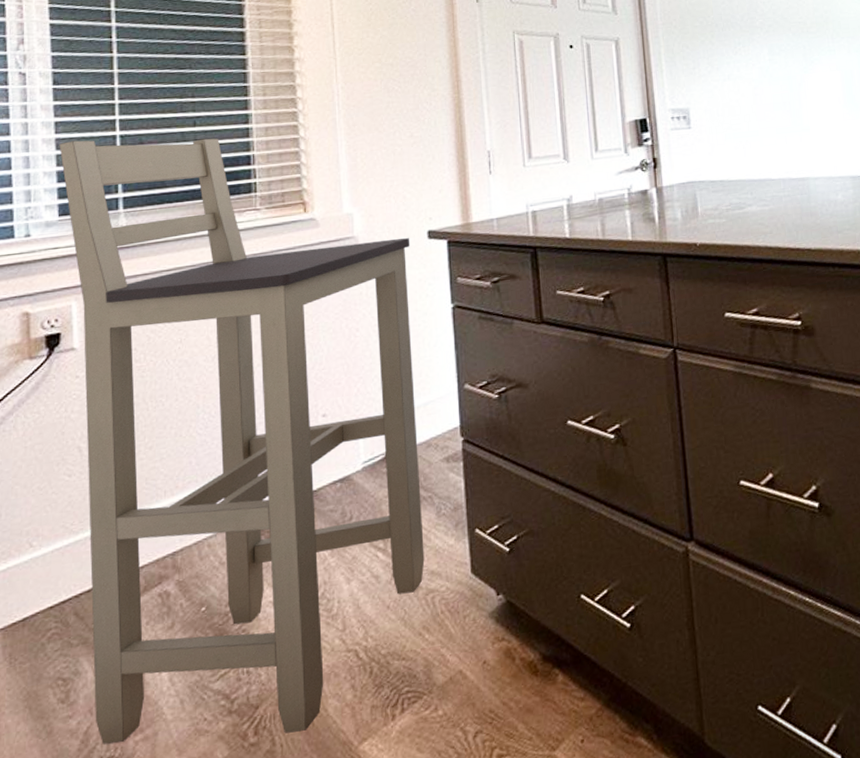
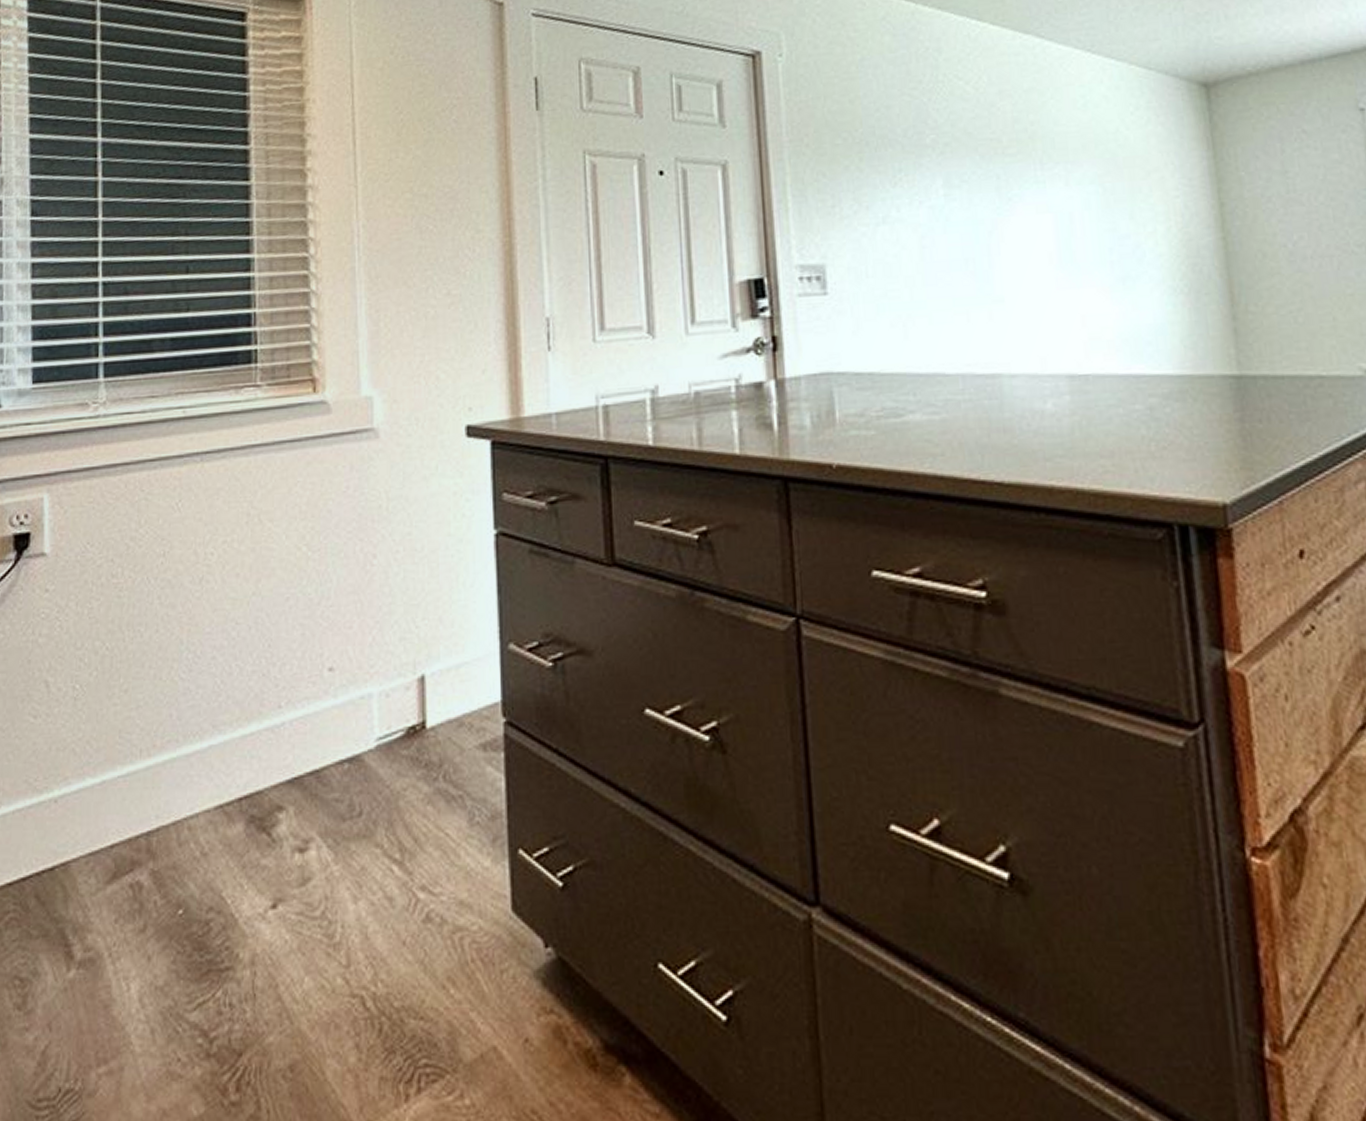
bar stool: present [59,138,425,745] -> none [35,287,452,1096]

